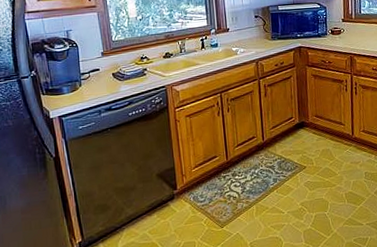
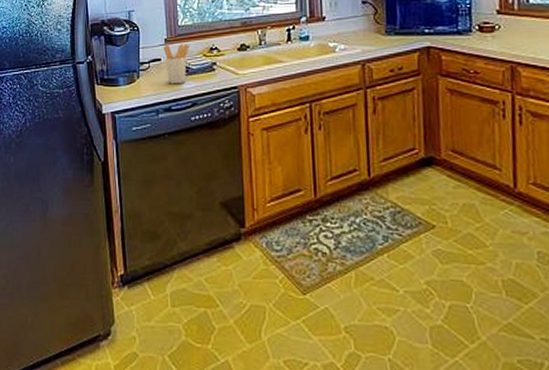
utensil holder: none [100,55,124,89] -> present [163,44,190,84]

